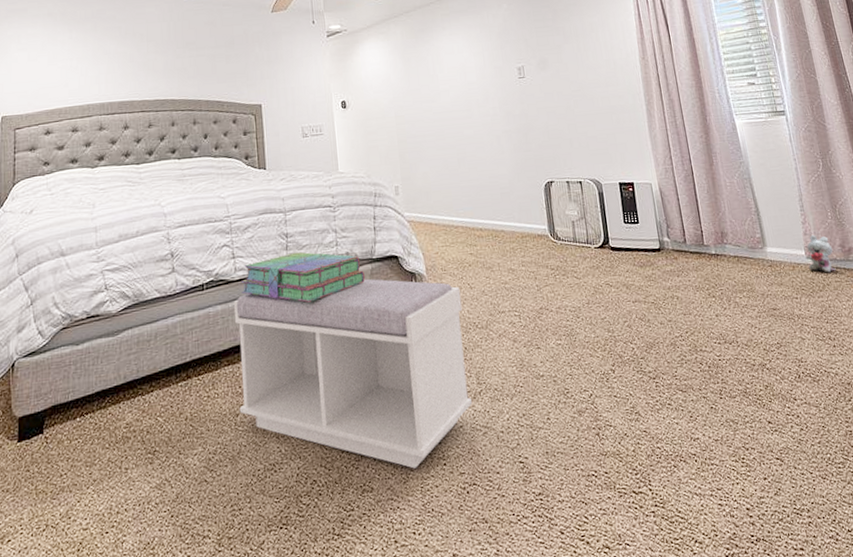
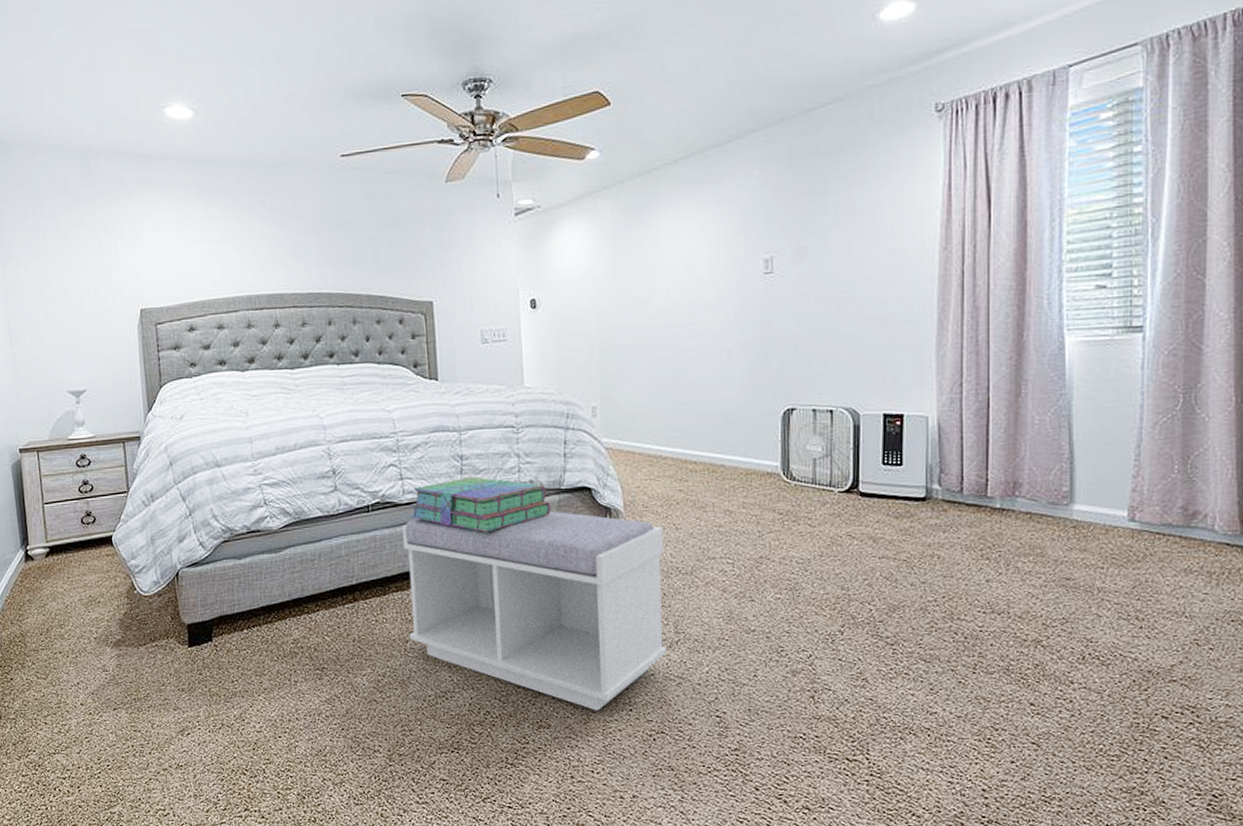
plush toy: present [807,235,836,273] -> none [1129,493,1170,541]

